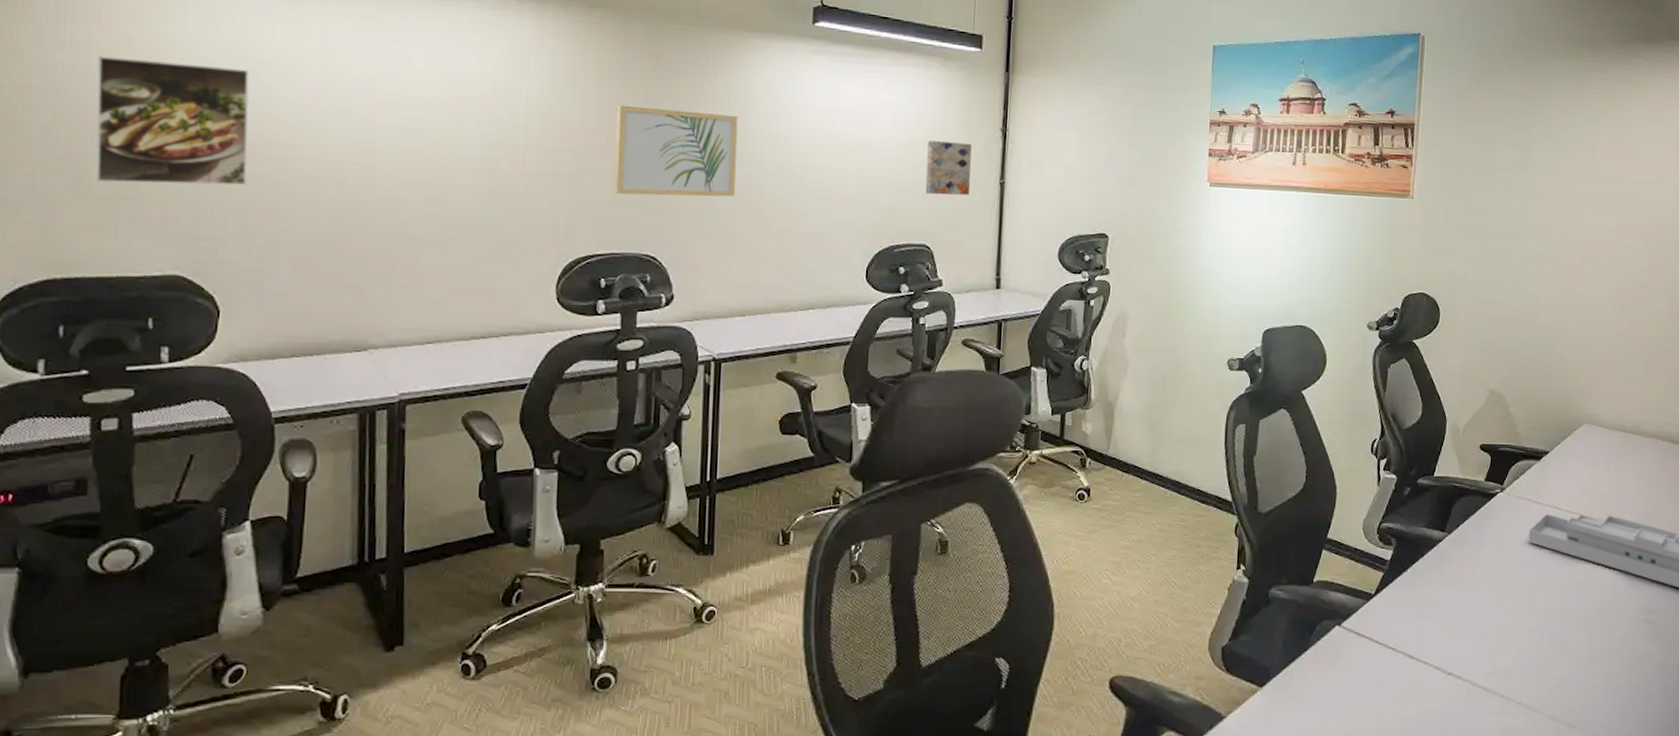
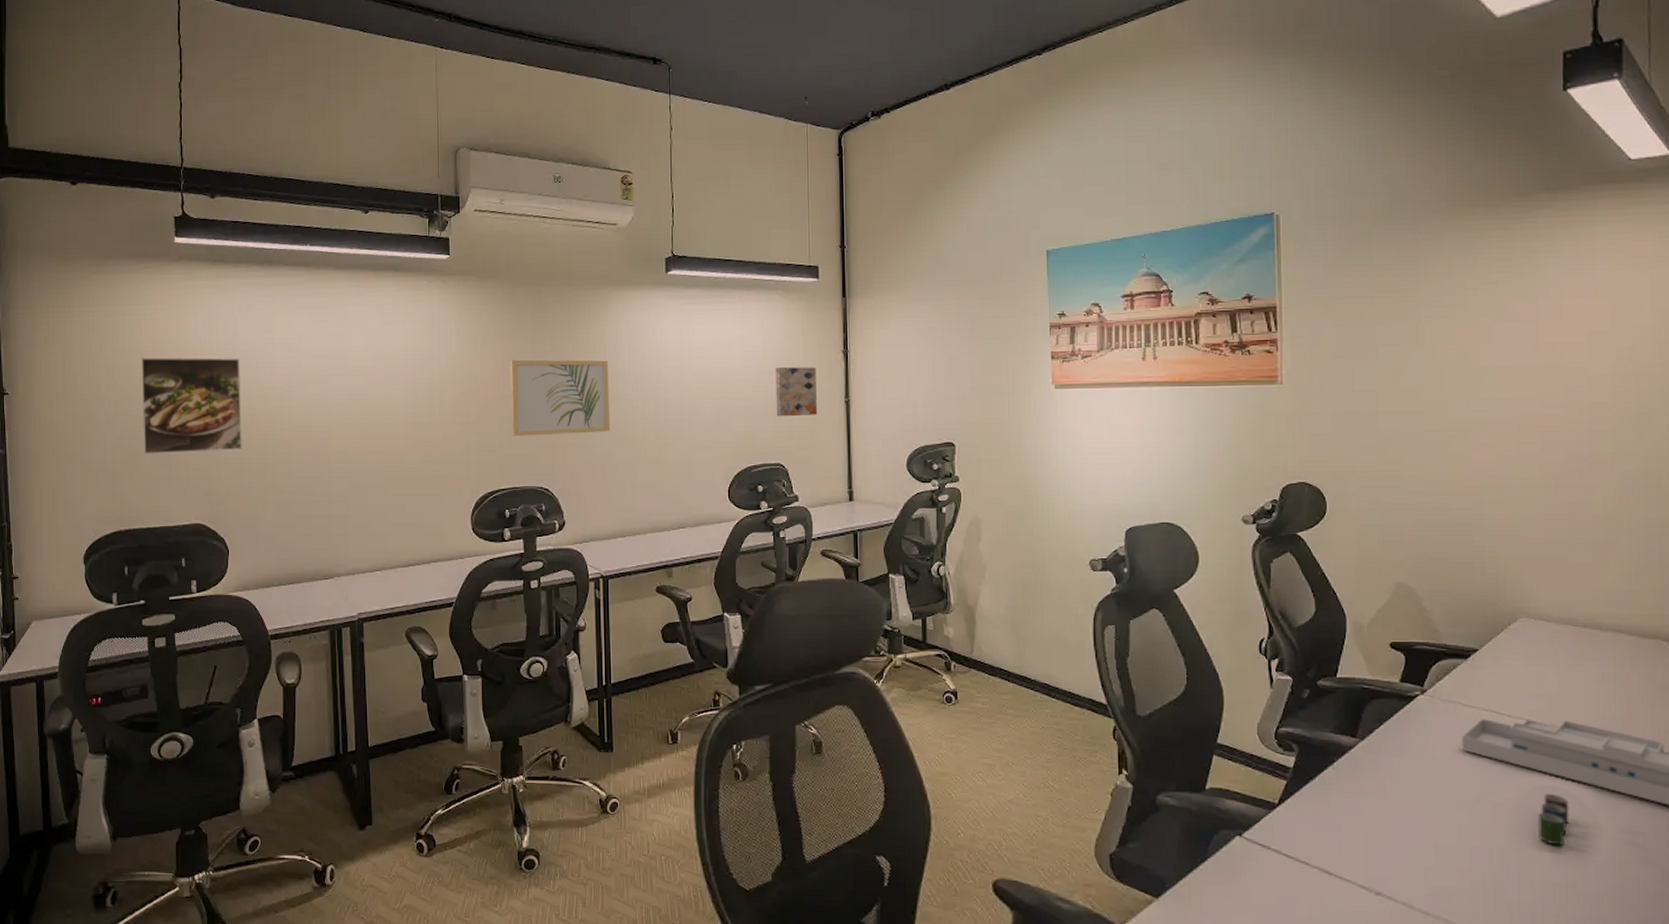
cup: none [1579,579,1605,625] -> present [1538,793,1570,846]

